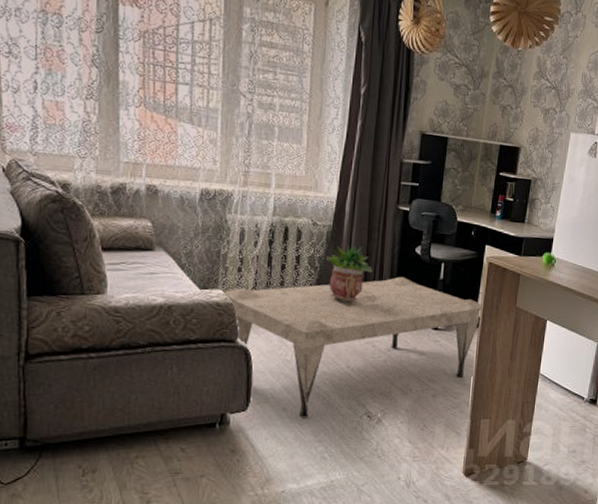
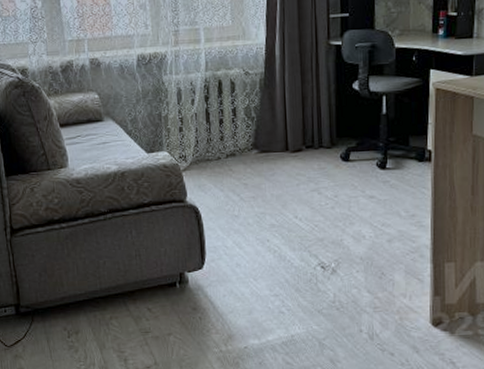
coffee table: present [224,276,483,418] -> none [169,116,434,273]
potted plant: present [325,244,373,302] -> none [261,89,310,150]

